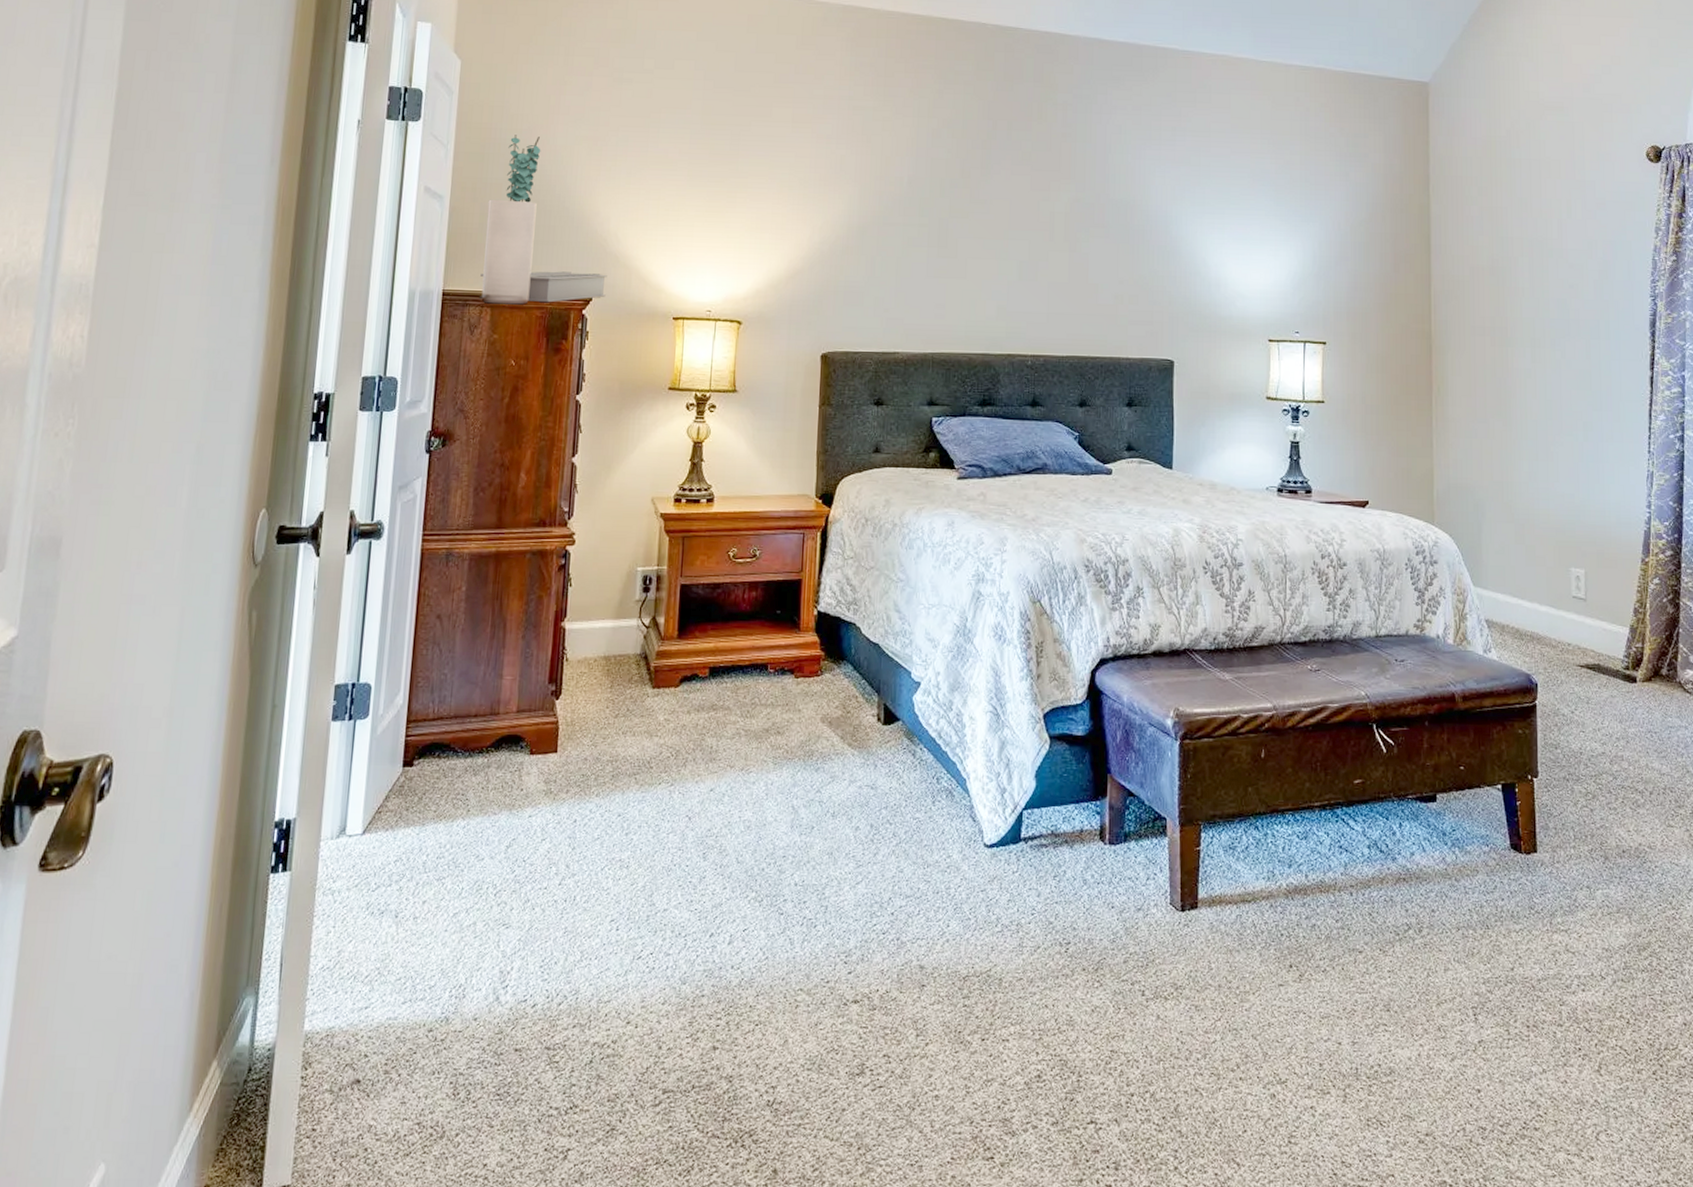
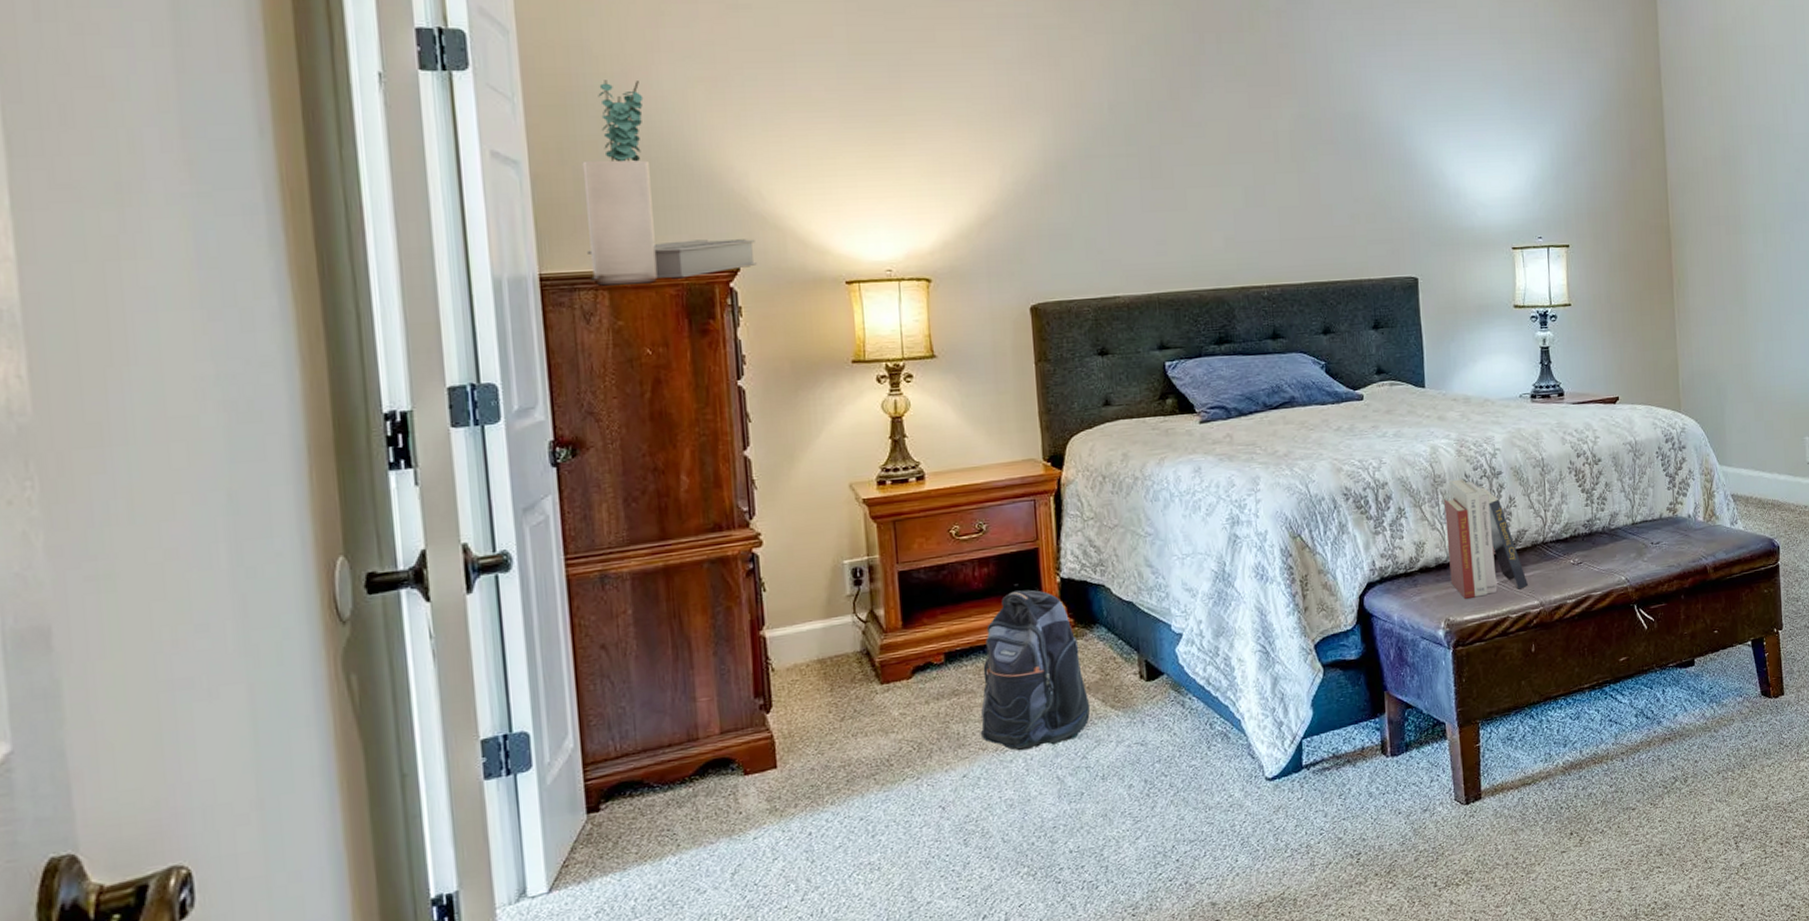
backpack: none [730,618,830,774] -> present [980,589,1091,751]
books: none [1182,564,1262,690] -> present [1444,477,1528,599]

